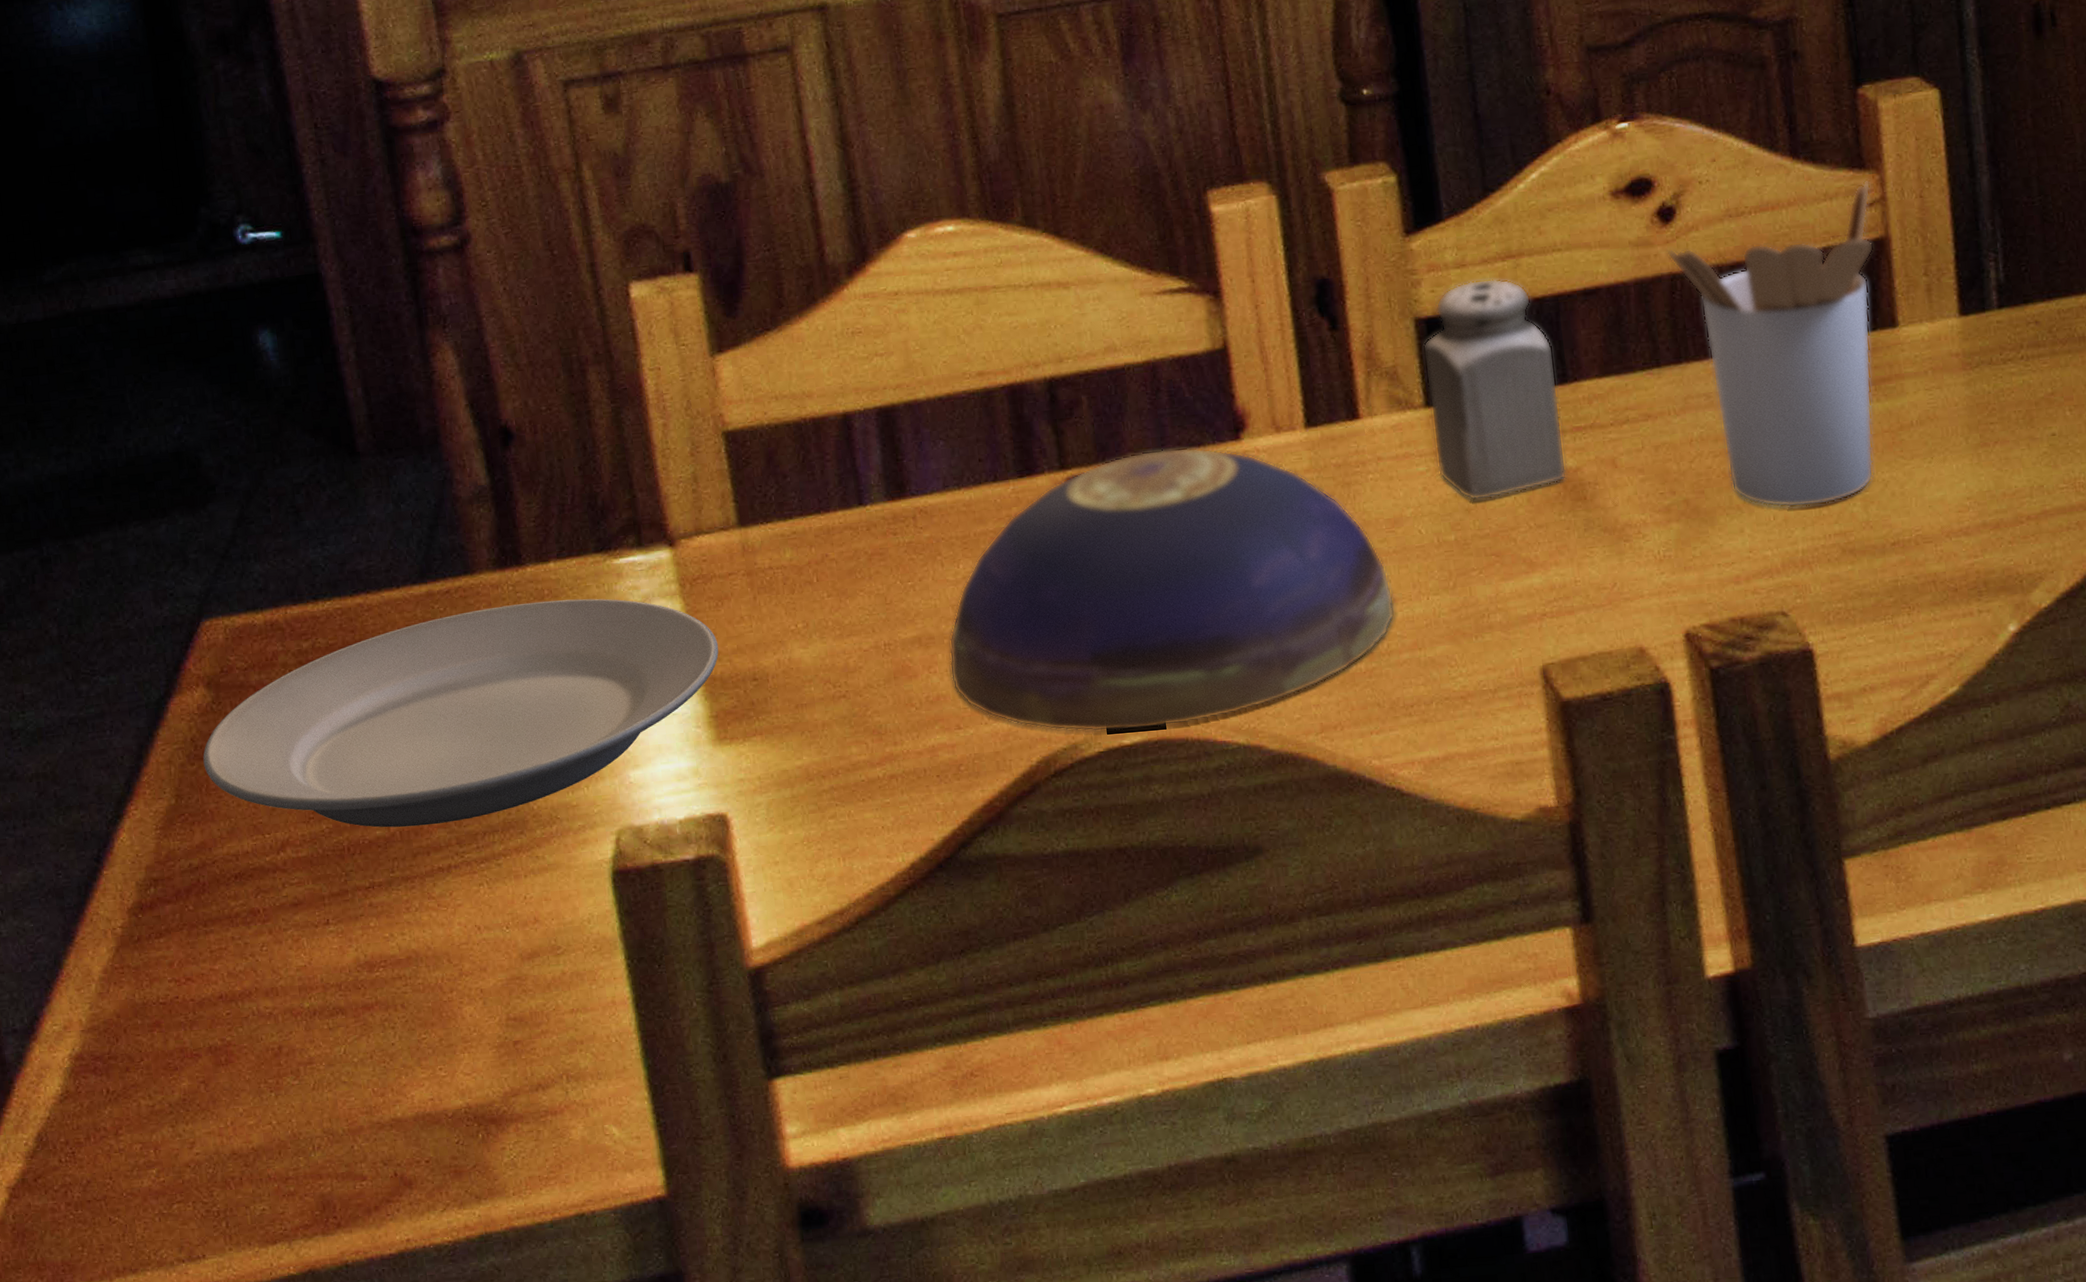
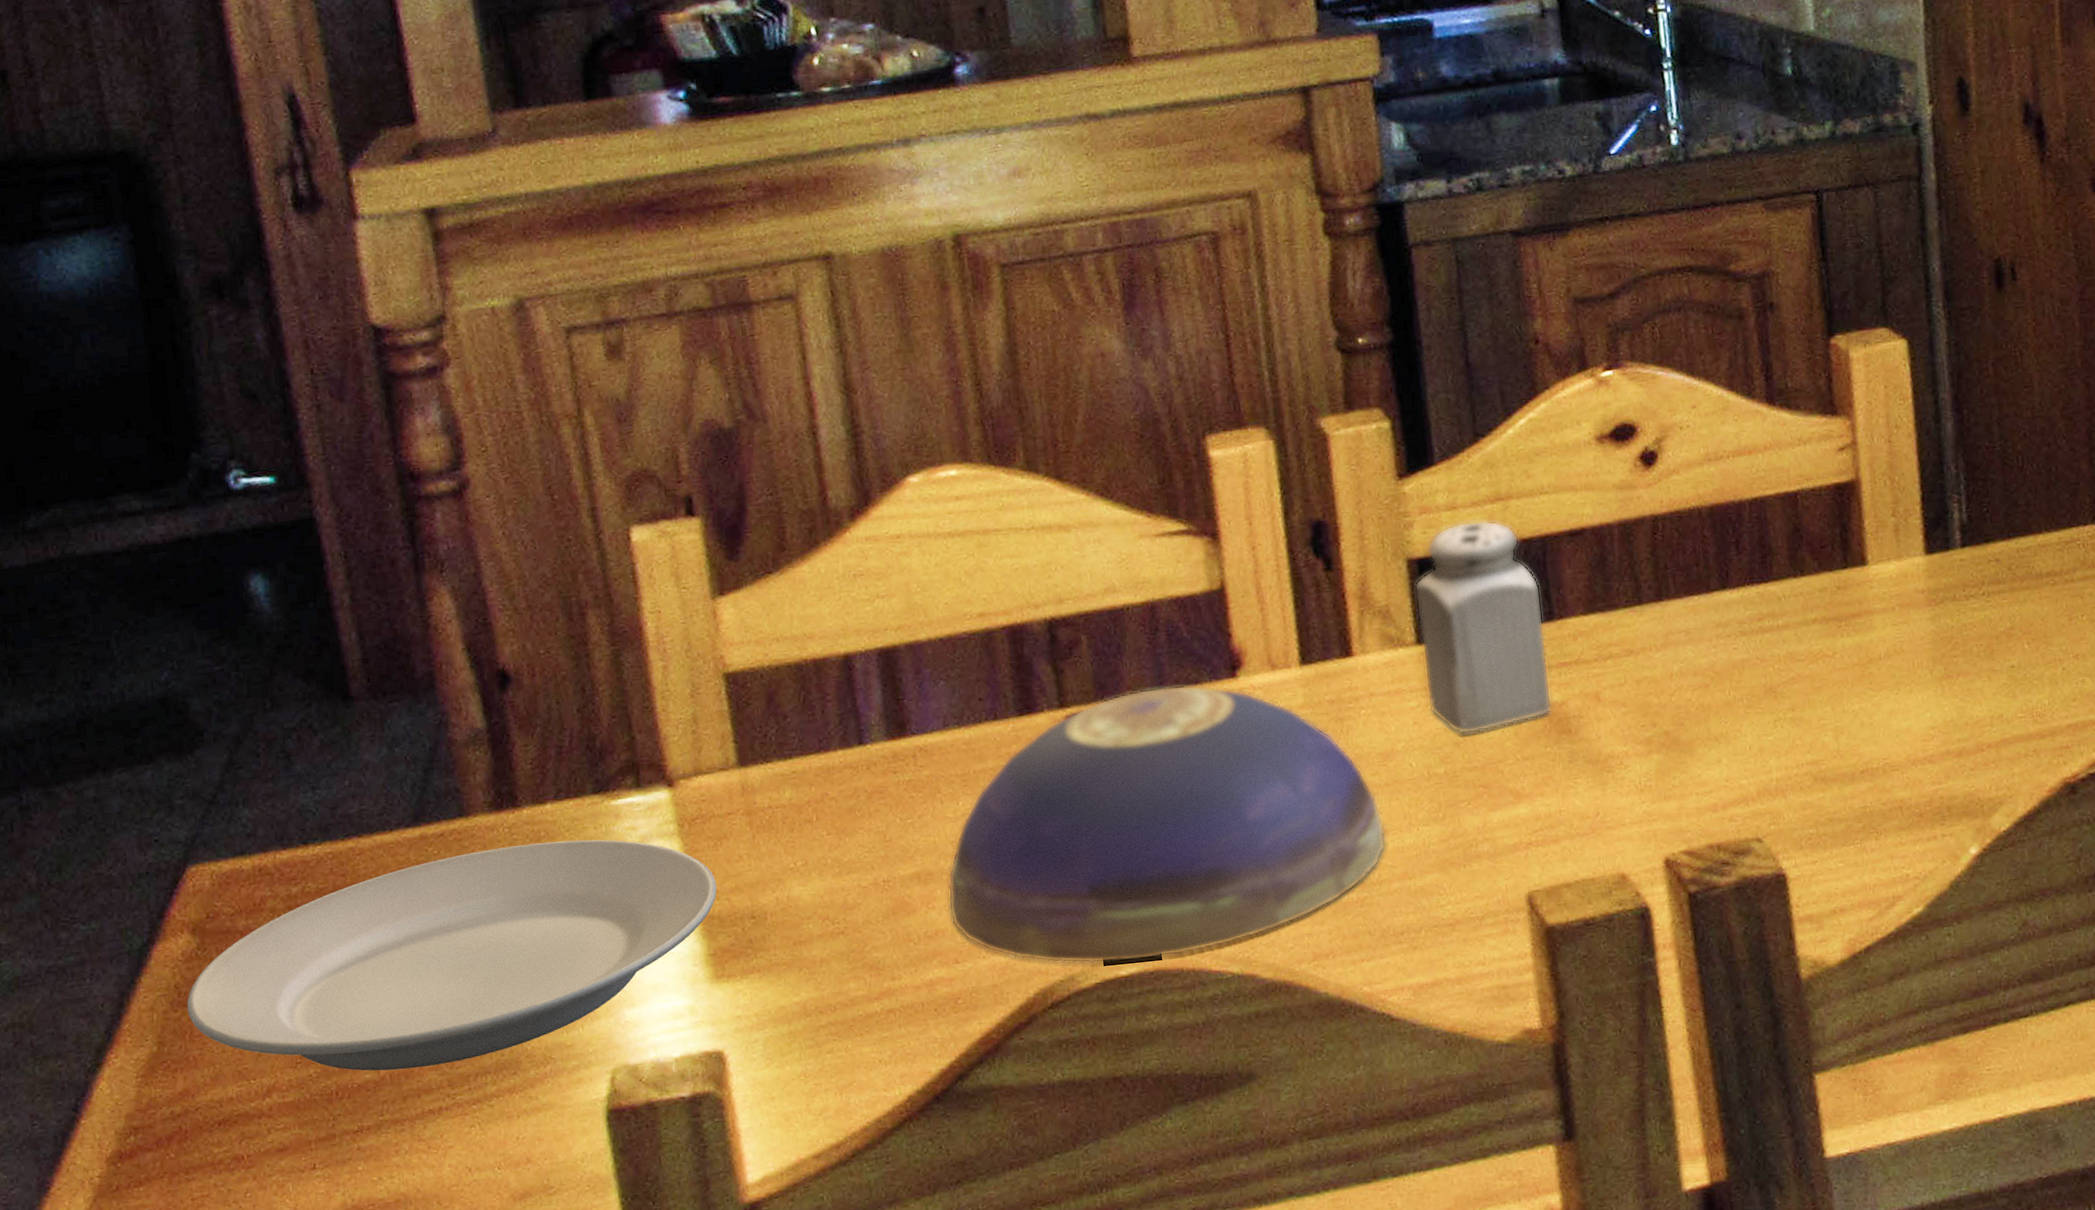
utensil holder: present [1667,180,1874,508] -> none [1649,425,1846,739]

